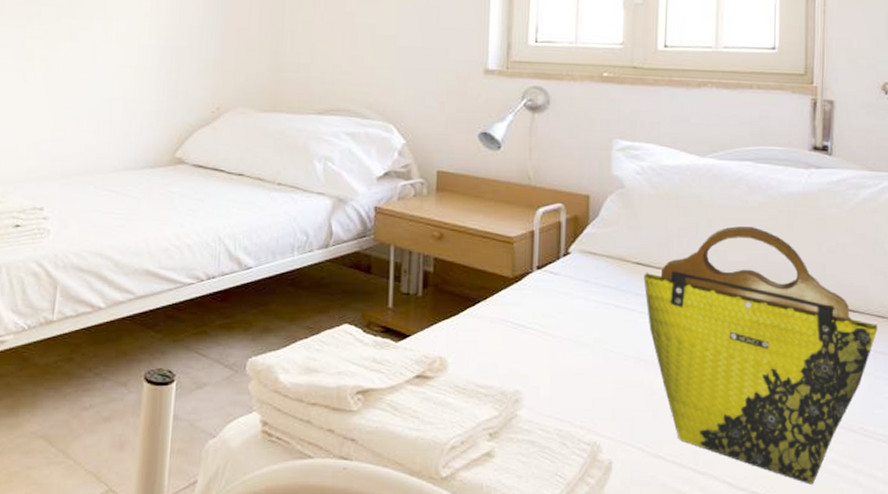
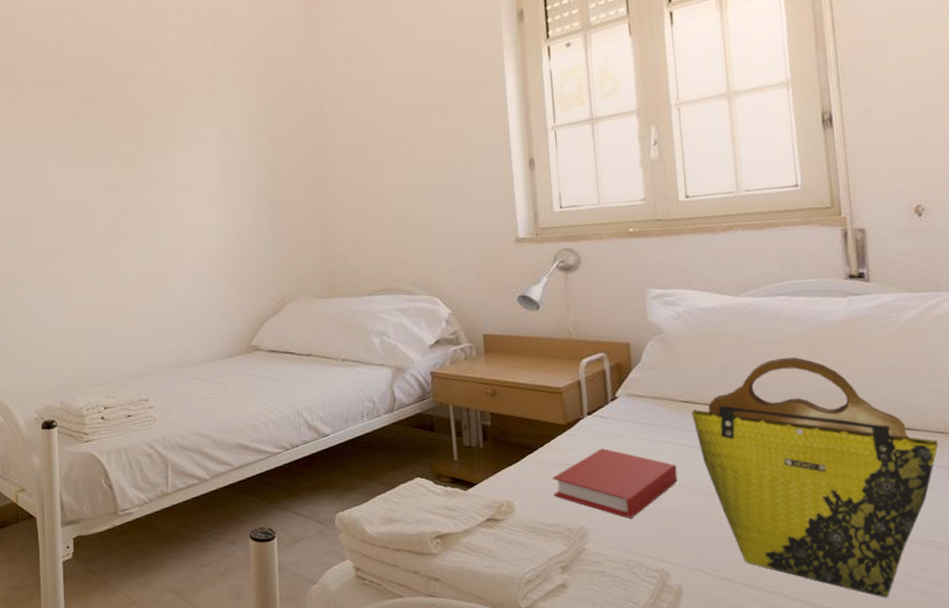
book: none [491,307,622,385] -> present [552,448,678,518]

